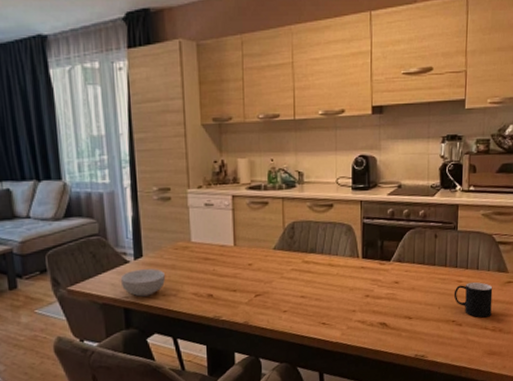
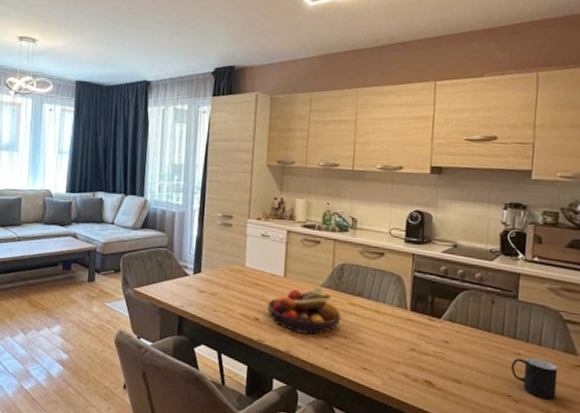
cereal bowl: present [120,268,165,297] -> none [179,283,218,309]
fruit bowl: none [219,250,297,302] -> present [267,286,342,335]

